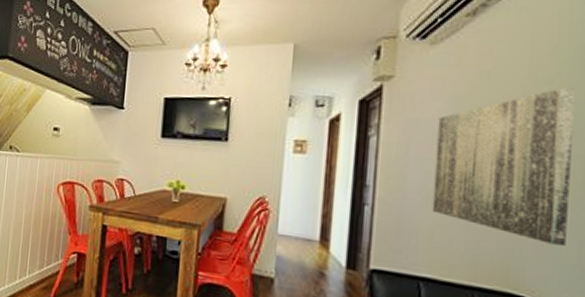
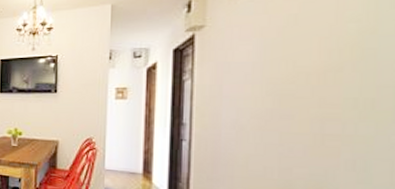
wall art: present [432,88,575,246] -> none [246,24,383,168]

